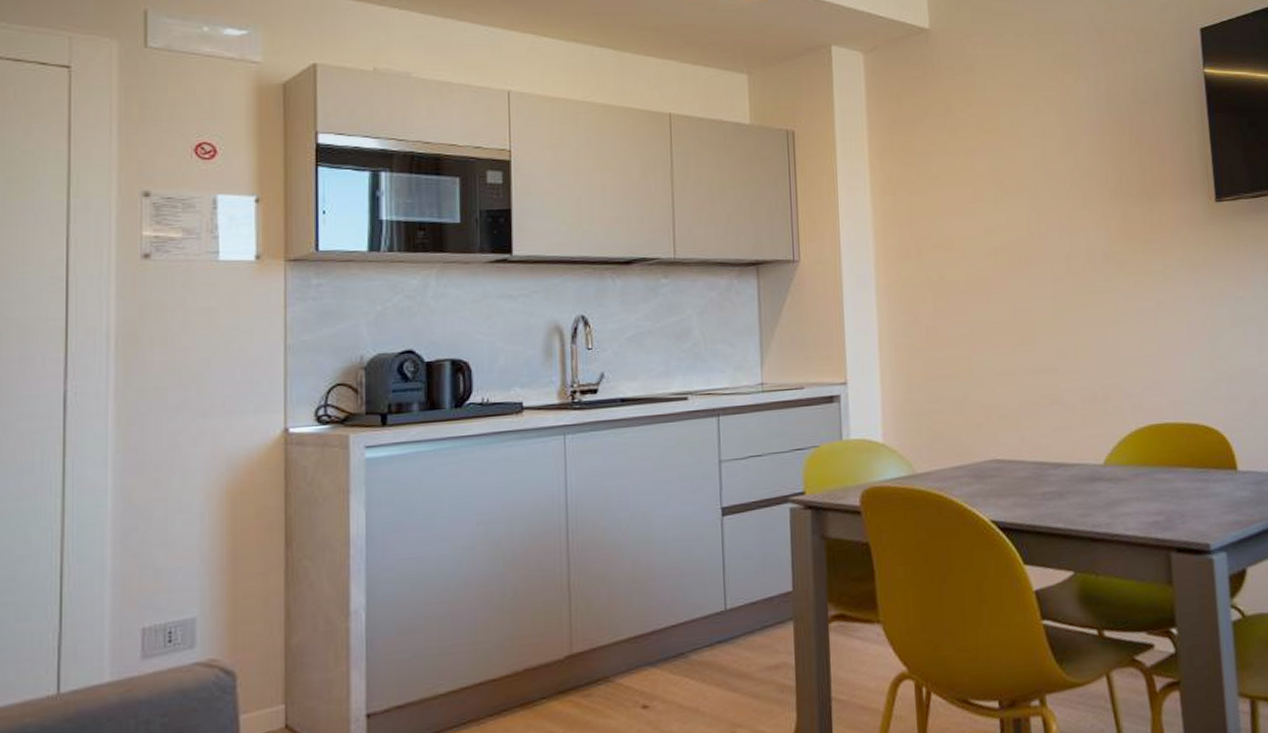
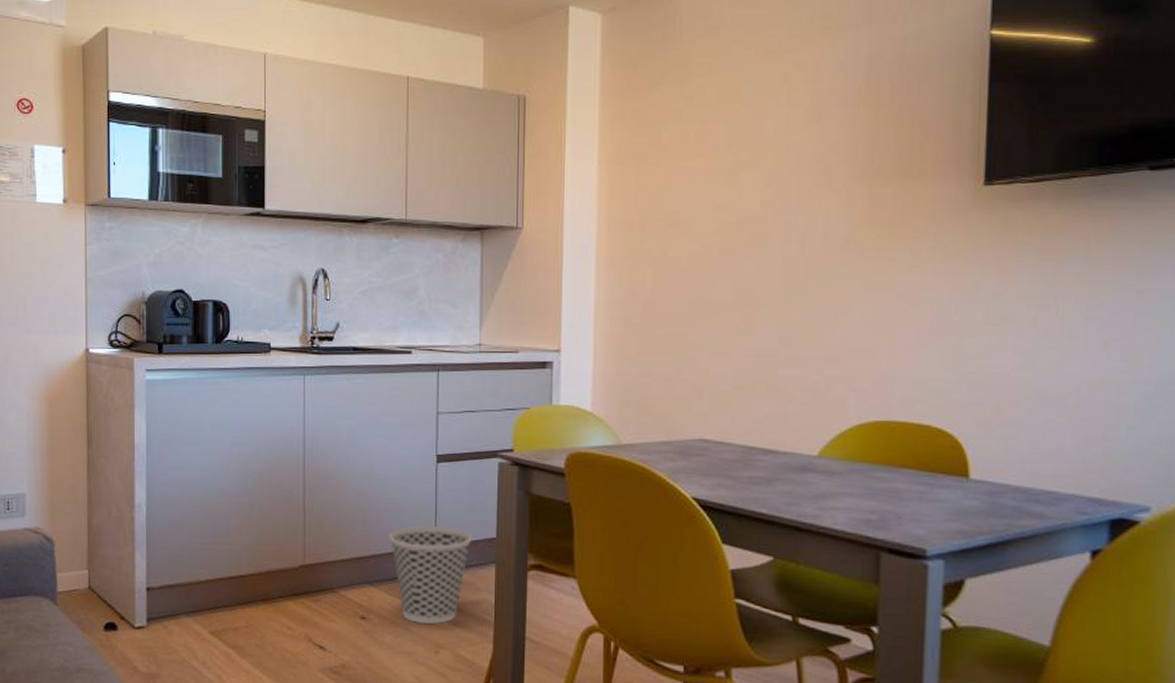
wastebasket: none [672,586,766,703] -> present [389,525,472,625]

